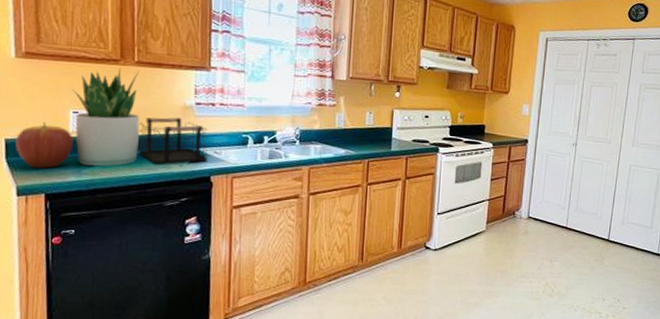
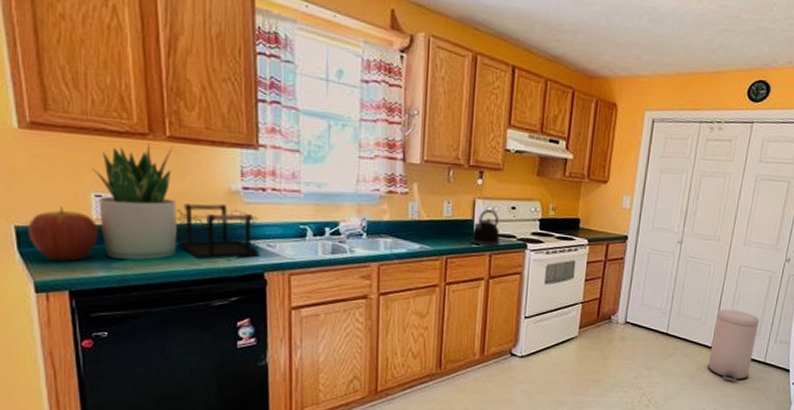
kettle: none [389,118,415,152] -> present [470,209,500,248]
pedal bin: none [605,204,651,272] -> present [707,309,760,382]

